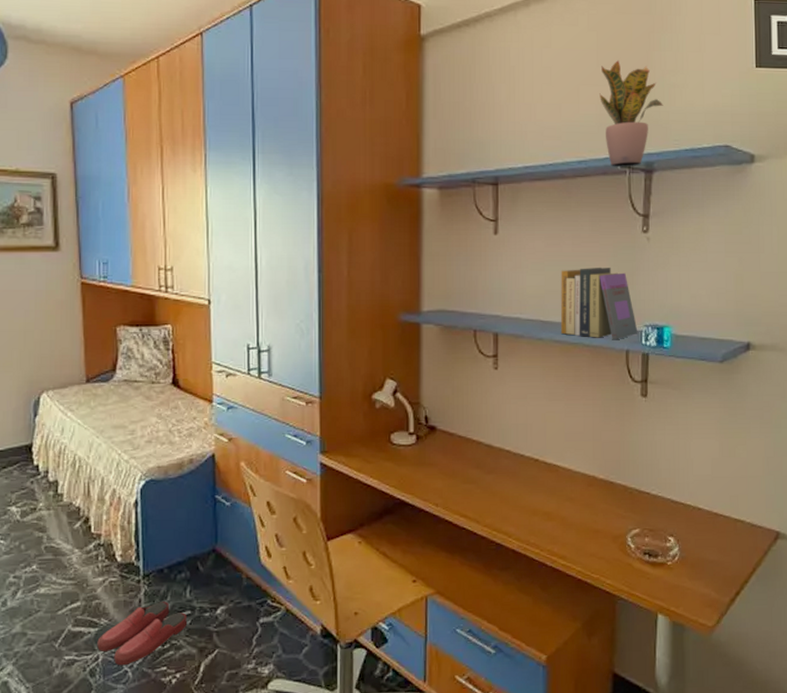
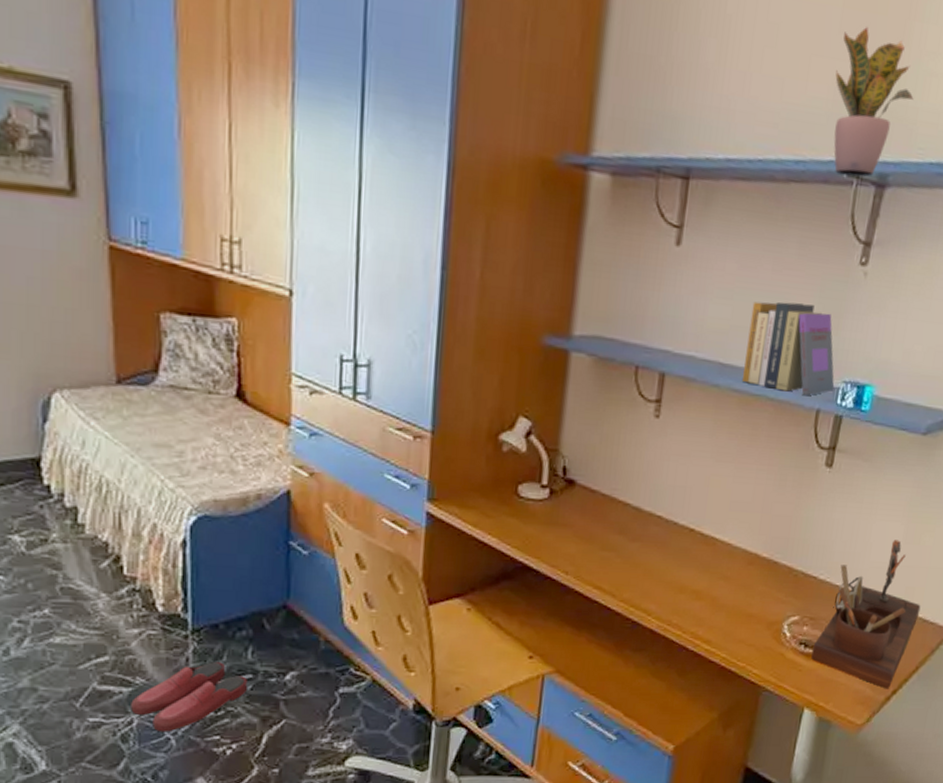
desk organizer: none [656,454,747,591] -> present [811,540,921,689]

